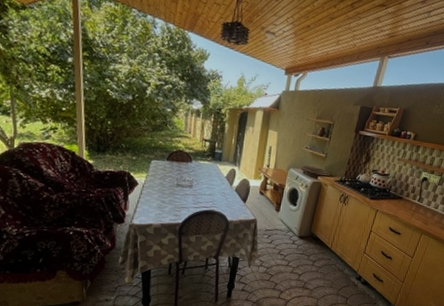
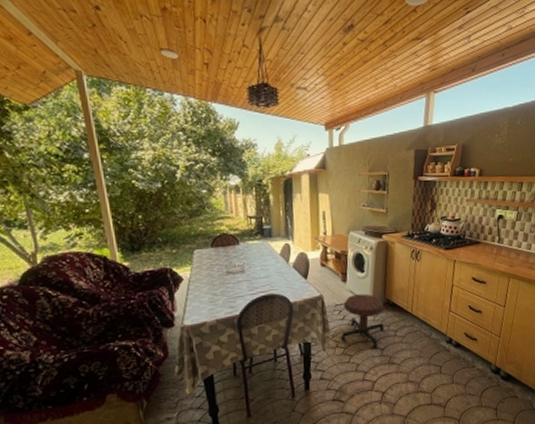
stool: none [265,223,309,273] -> present [340,294,385,348]

